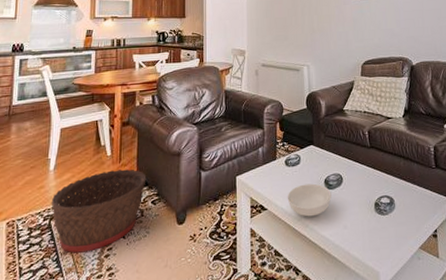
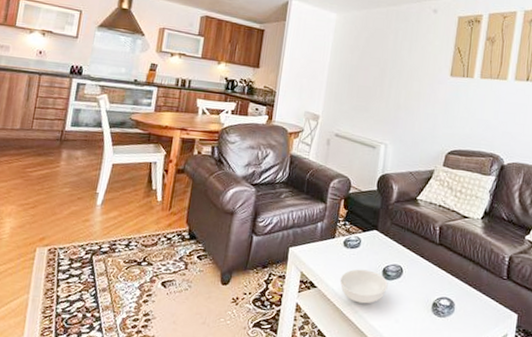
basket: present [51,169,147,253] -> none [94,216,196,294]

